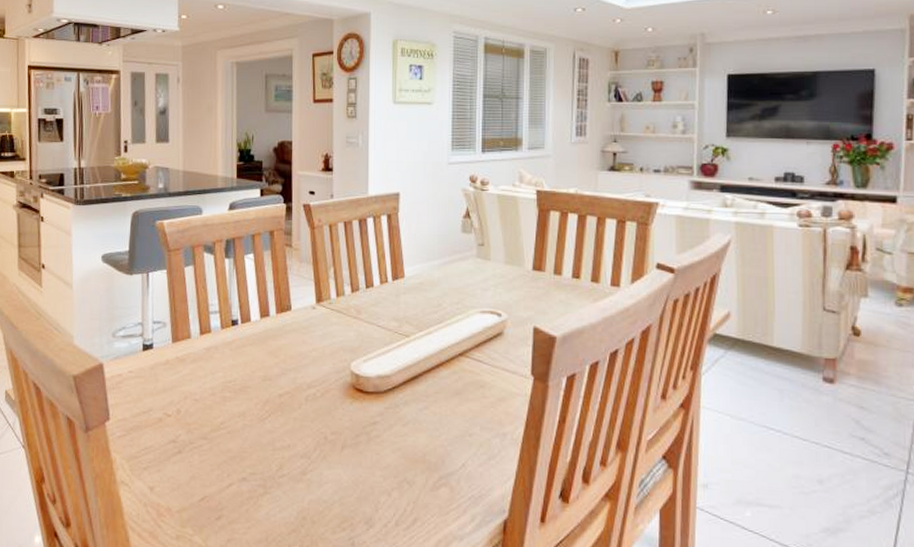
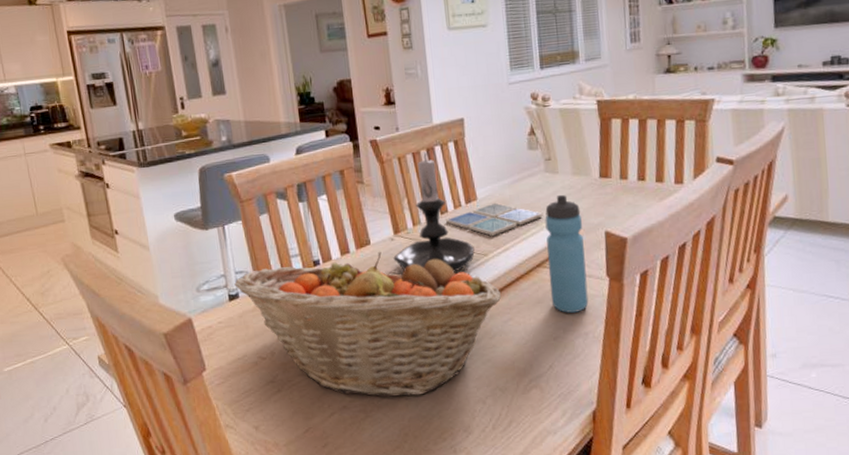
fruit basket: none [150,318,420,477] -> present [234,251,502,397]
candle holder: none [313,223,396,351] -> present [393,153,475,273]
drink coaster: none [371,282,471,318] -> present [446,202,543,237]
water bottle: none [470,282,510,410] -> present [545,194,589,313]

